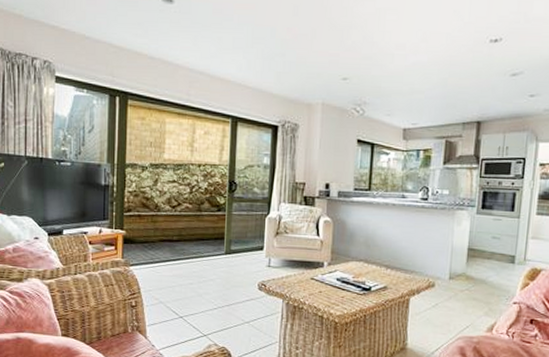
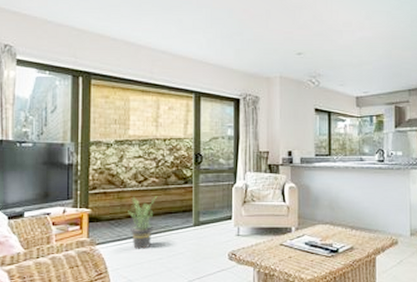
potted plant: none [161,220,191,273] -> present [128,196,158,249]

